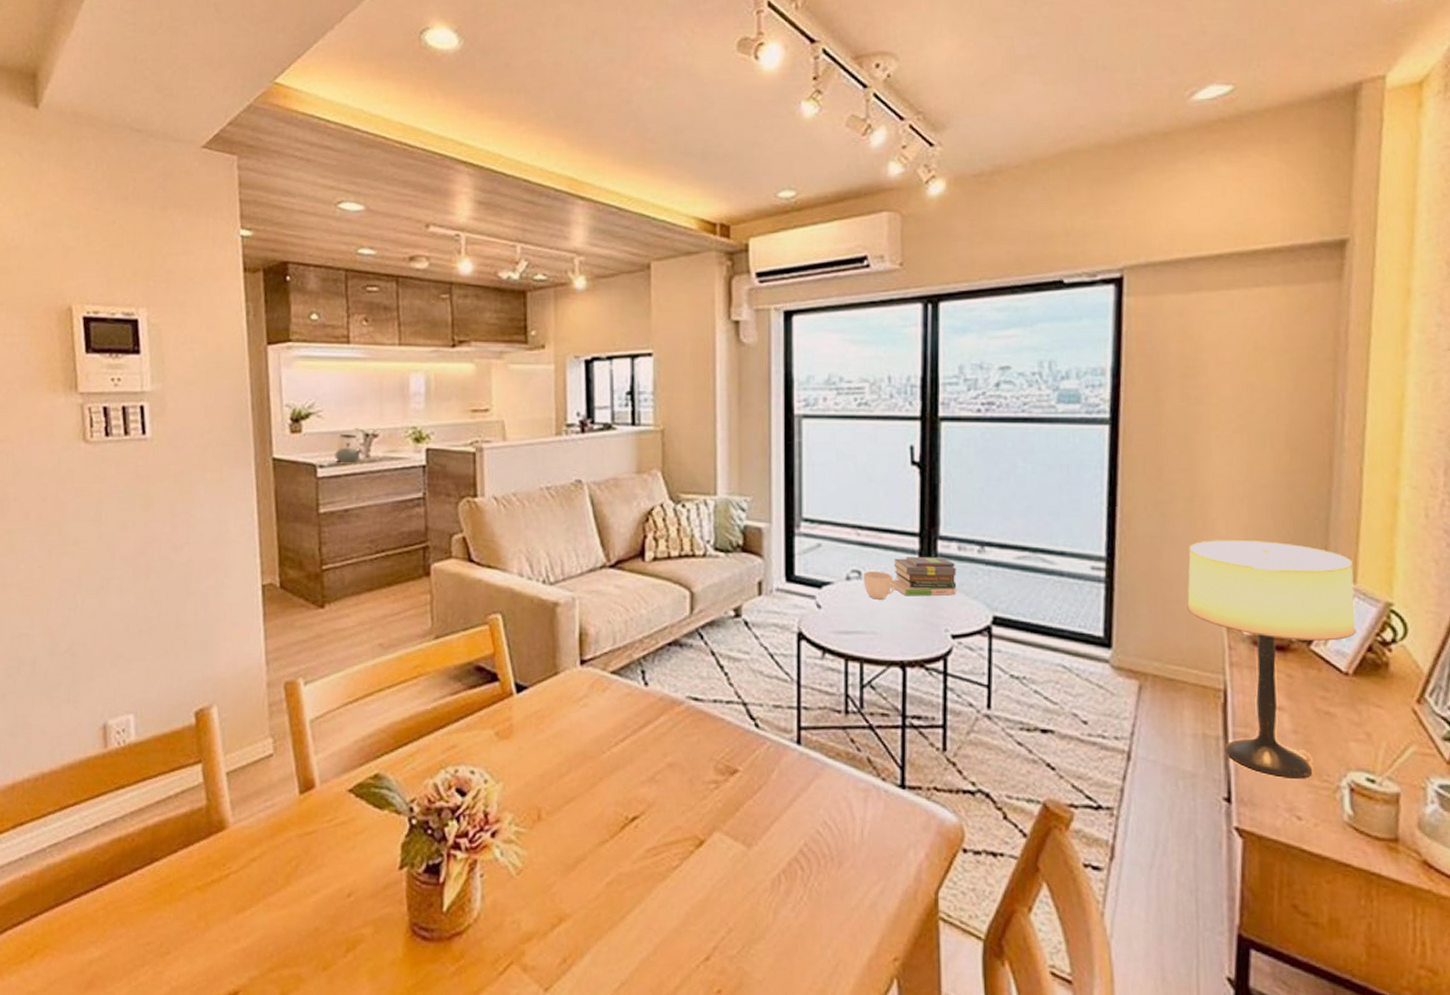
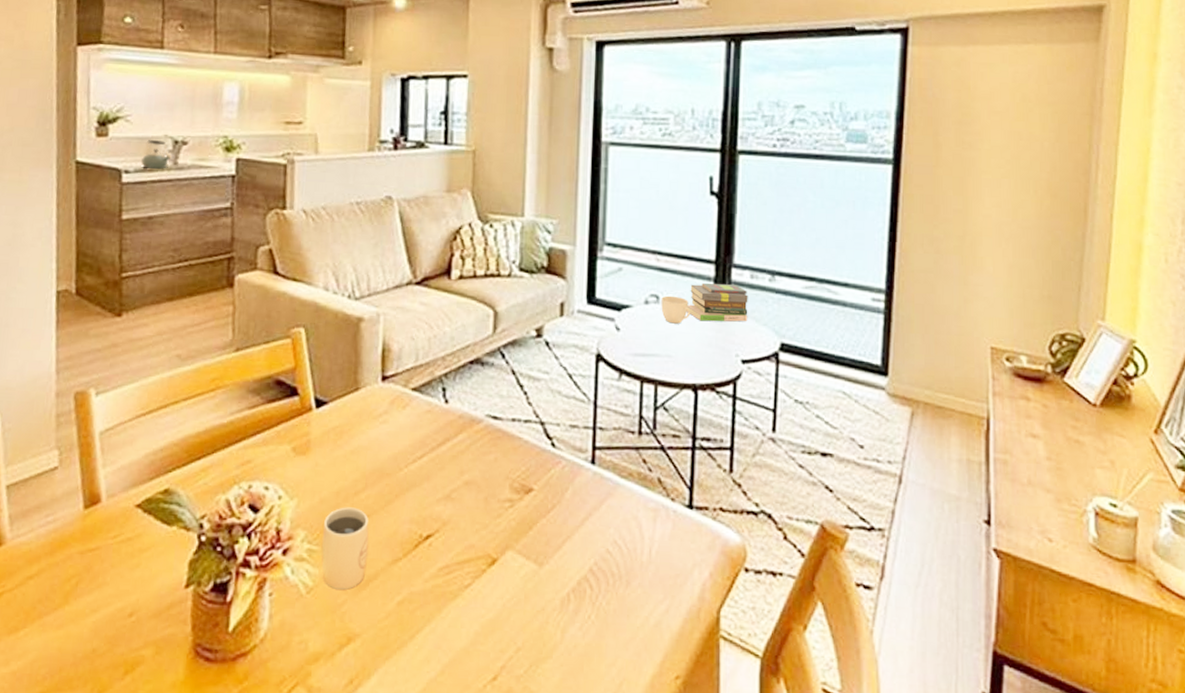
mug: none [528,790,576,871] -> present [321,507,370,590]
table lamp: present [1187,540,1356,779] -> none [957,276,1104,503]

